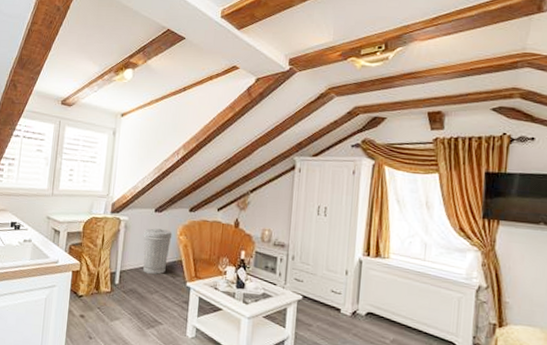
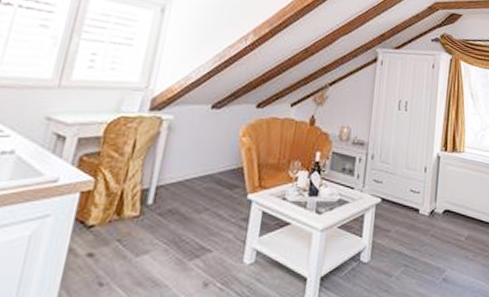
trash can: present [143,228,172,275] -> none [190,129,233,187]

